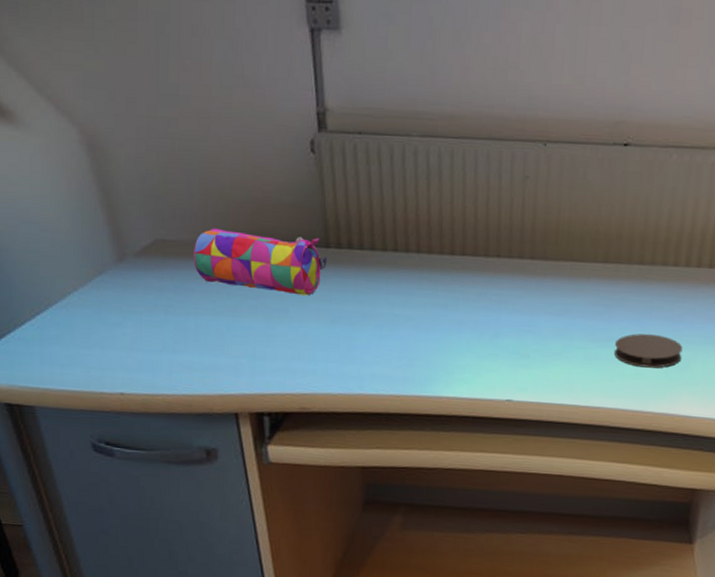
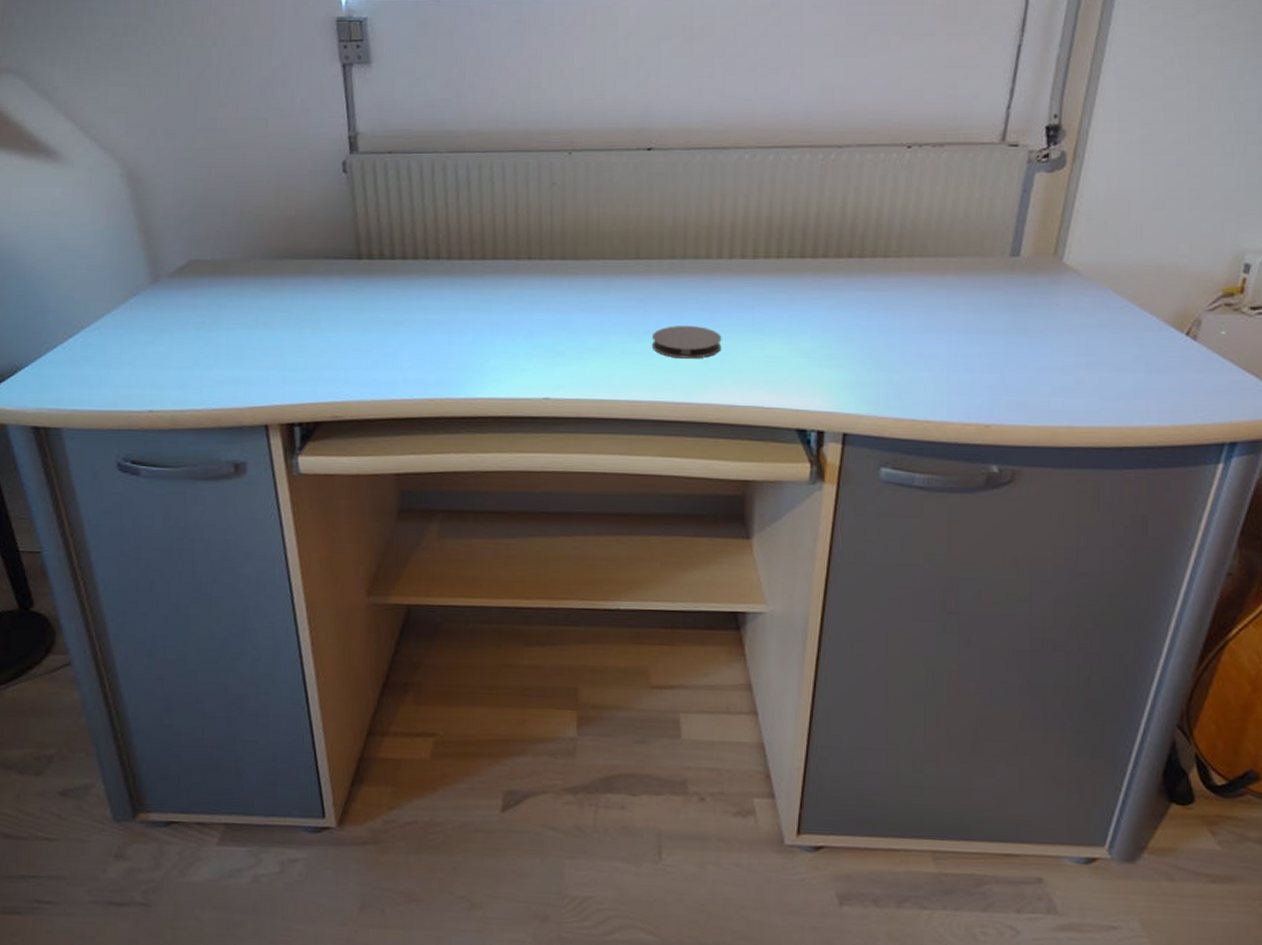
pencil case: present [193,228,327,296] -> none [226,247,359,306]

